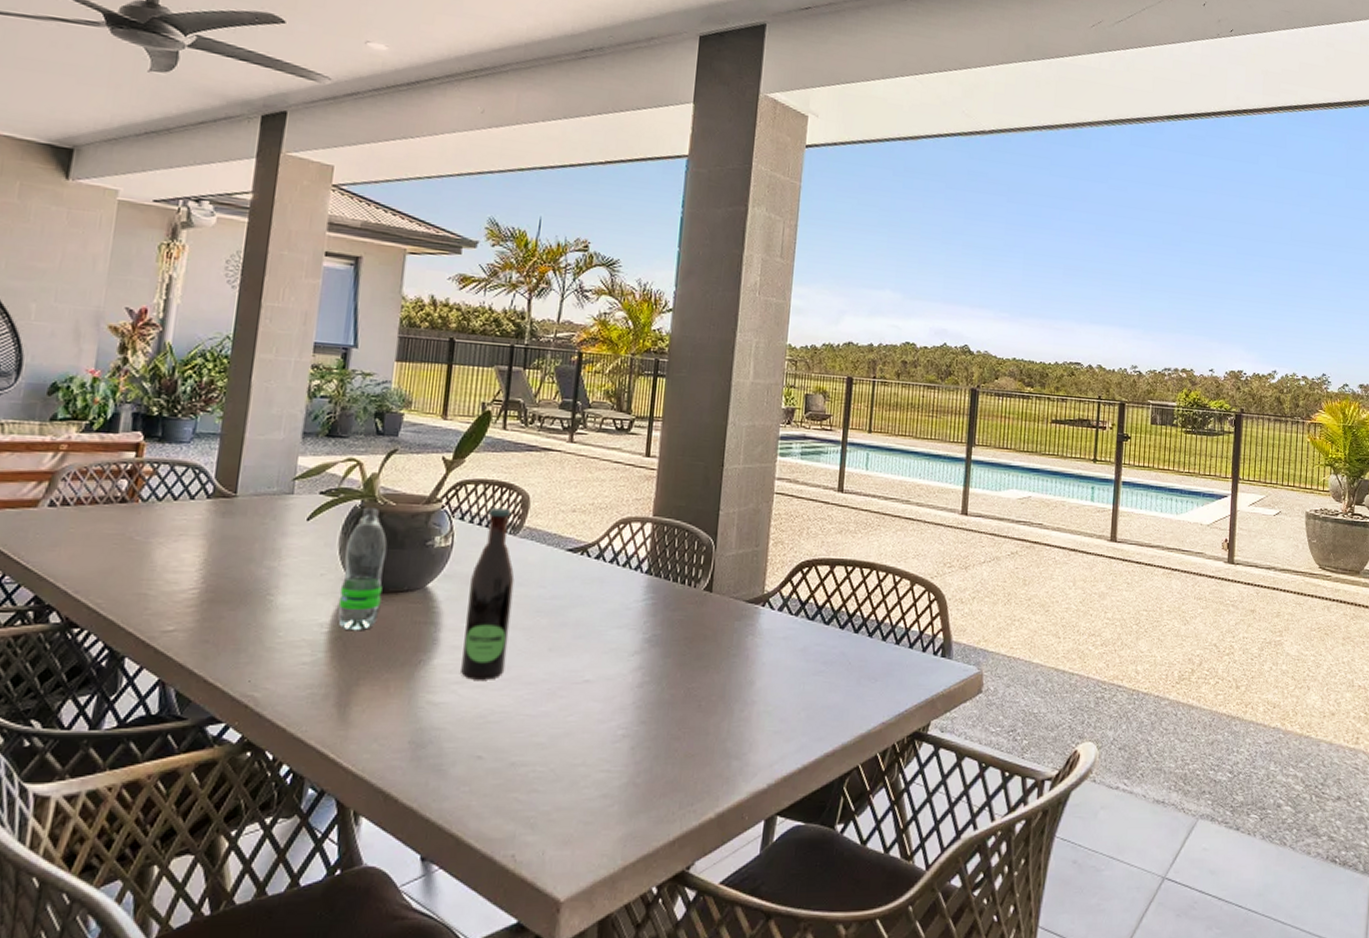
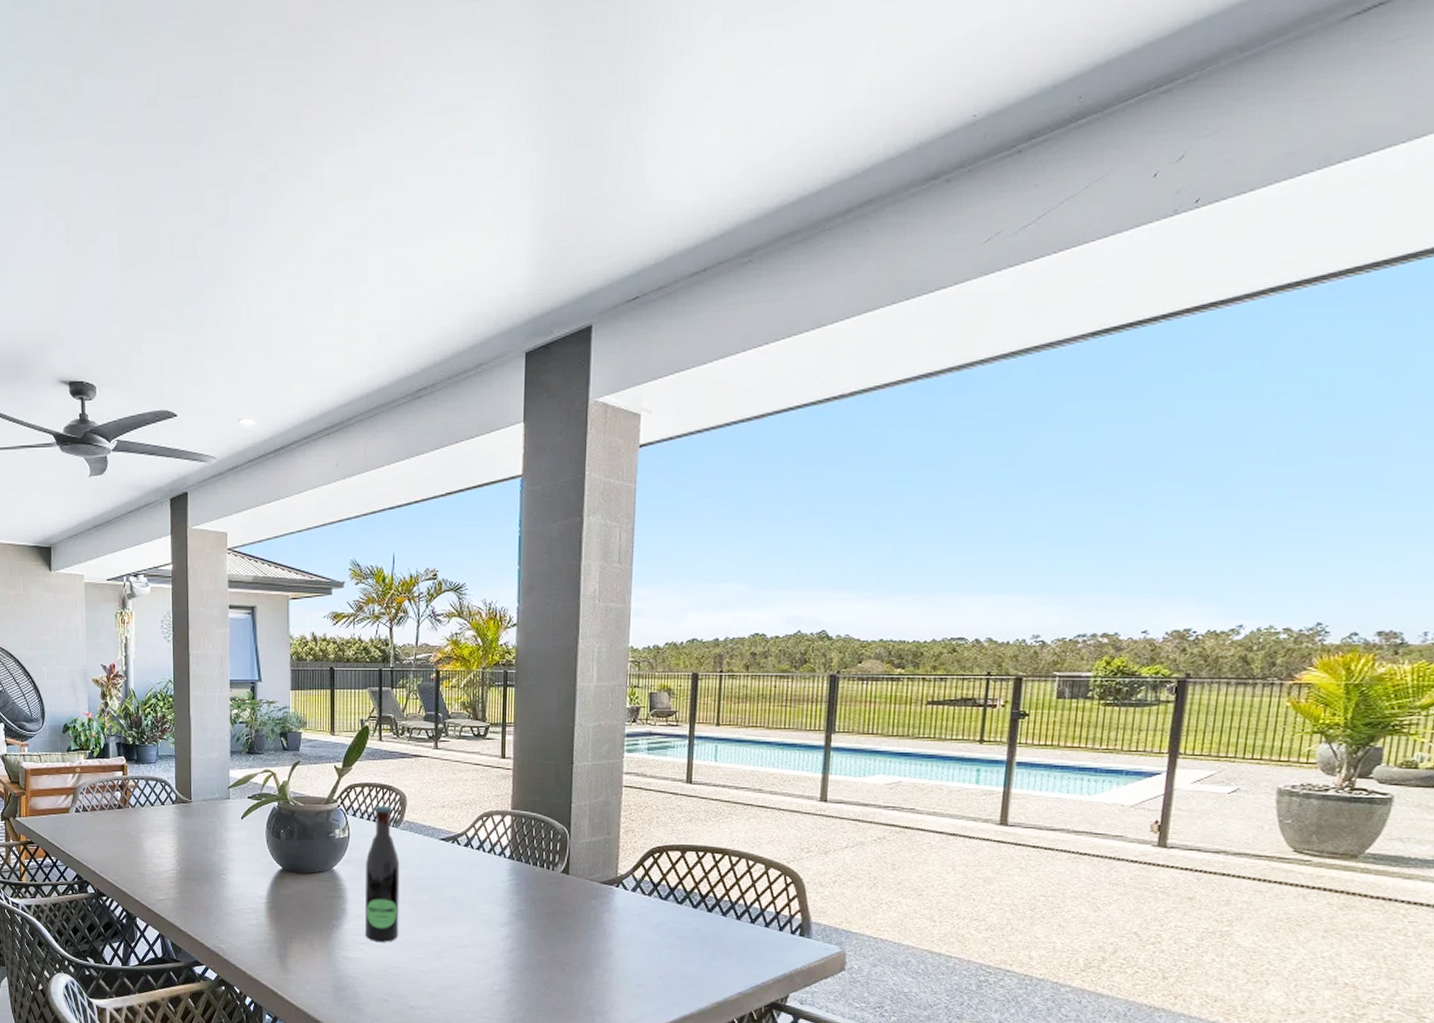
bottle: present [337,507,388,631] -> none [270,807,301,902]

